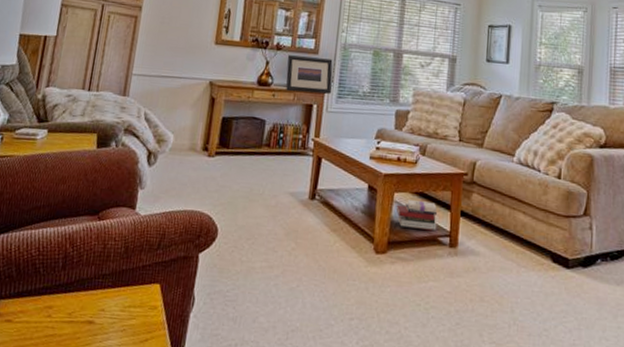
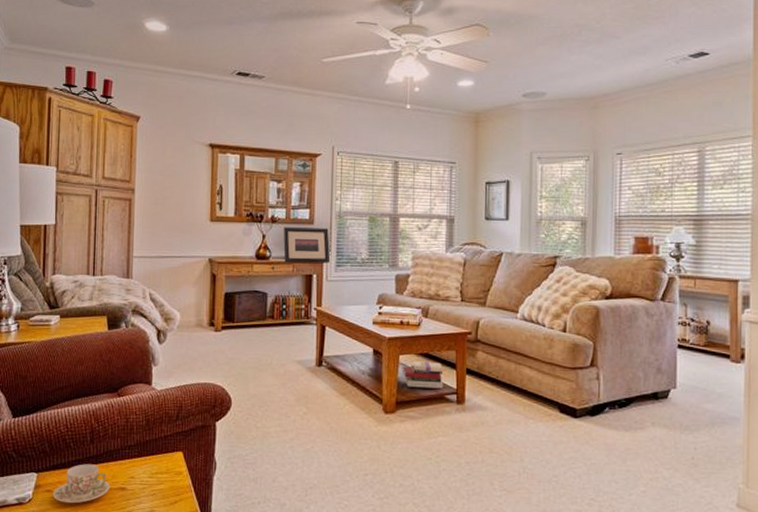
teacup: none [12,292,77,337] -> present [52,464,110,504]

